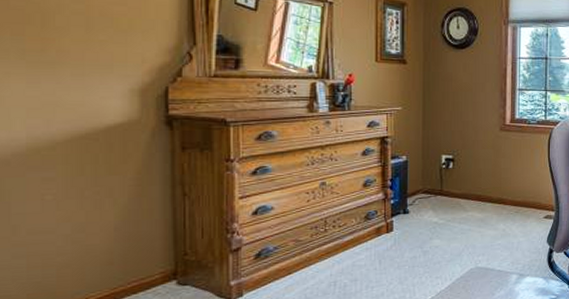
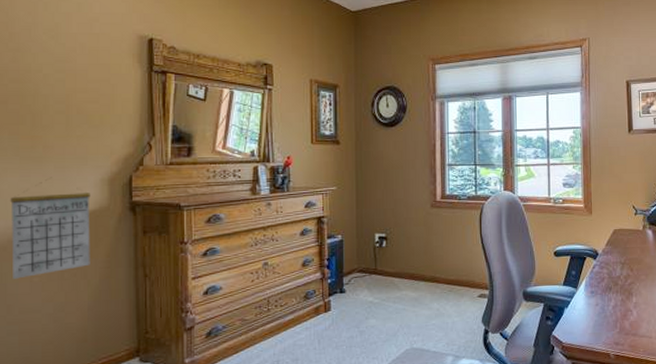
calendar: none [14,85,117,197] -> present [10,177,91,279]

